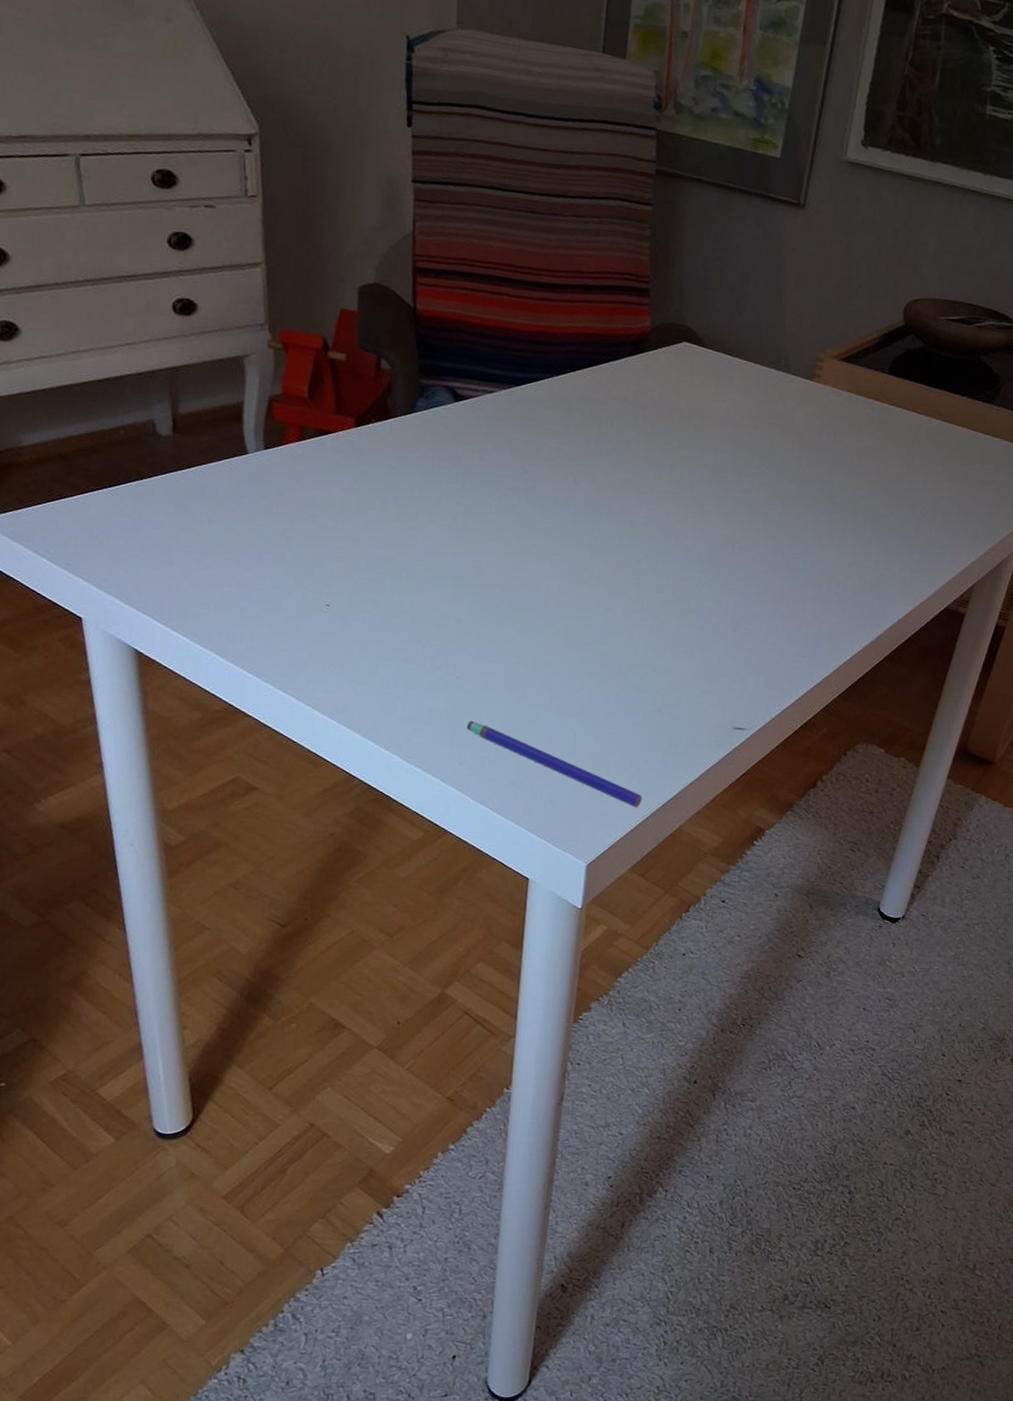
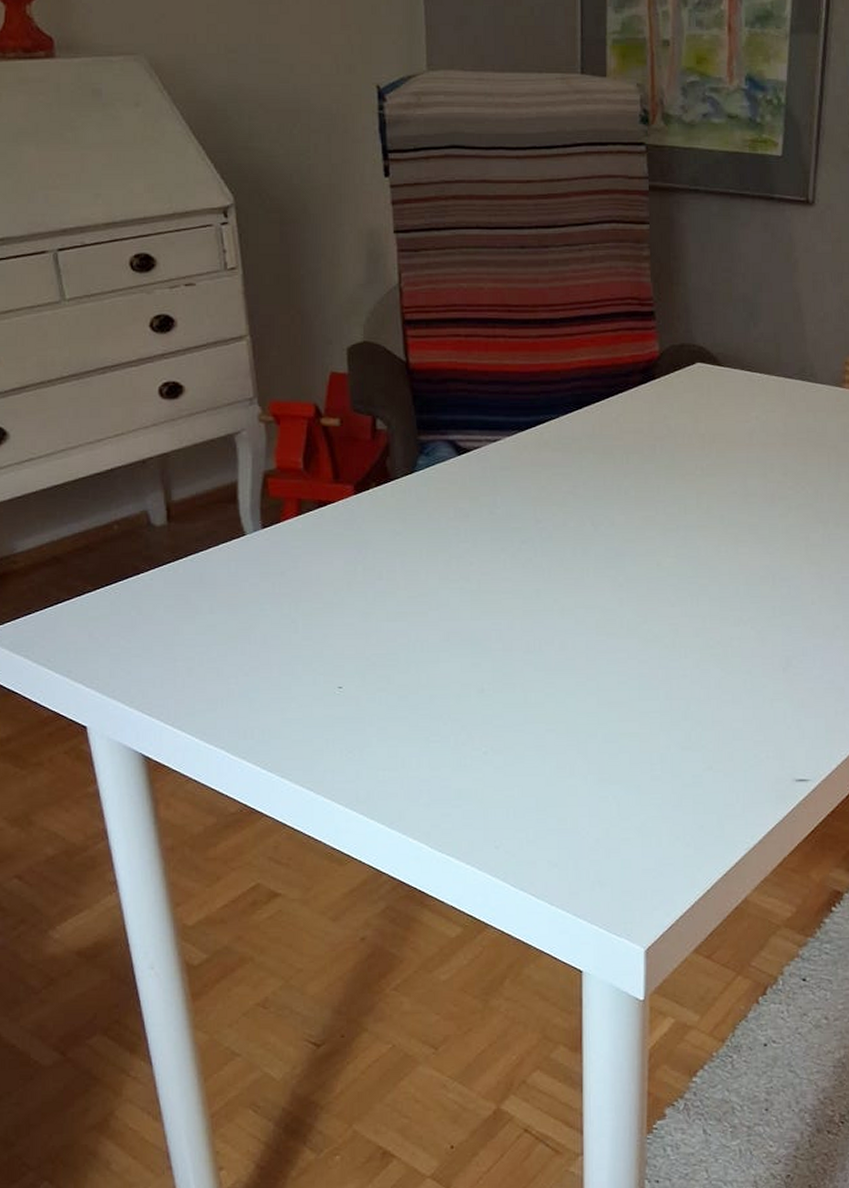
pen: present [466,720,643,808] -> none [499,798,701,881]

